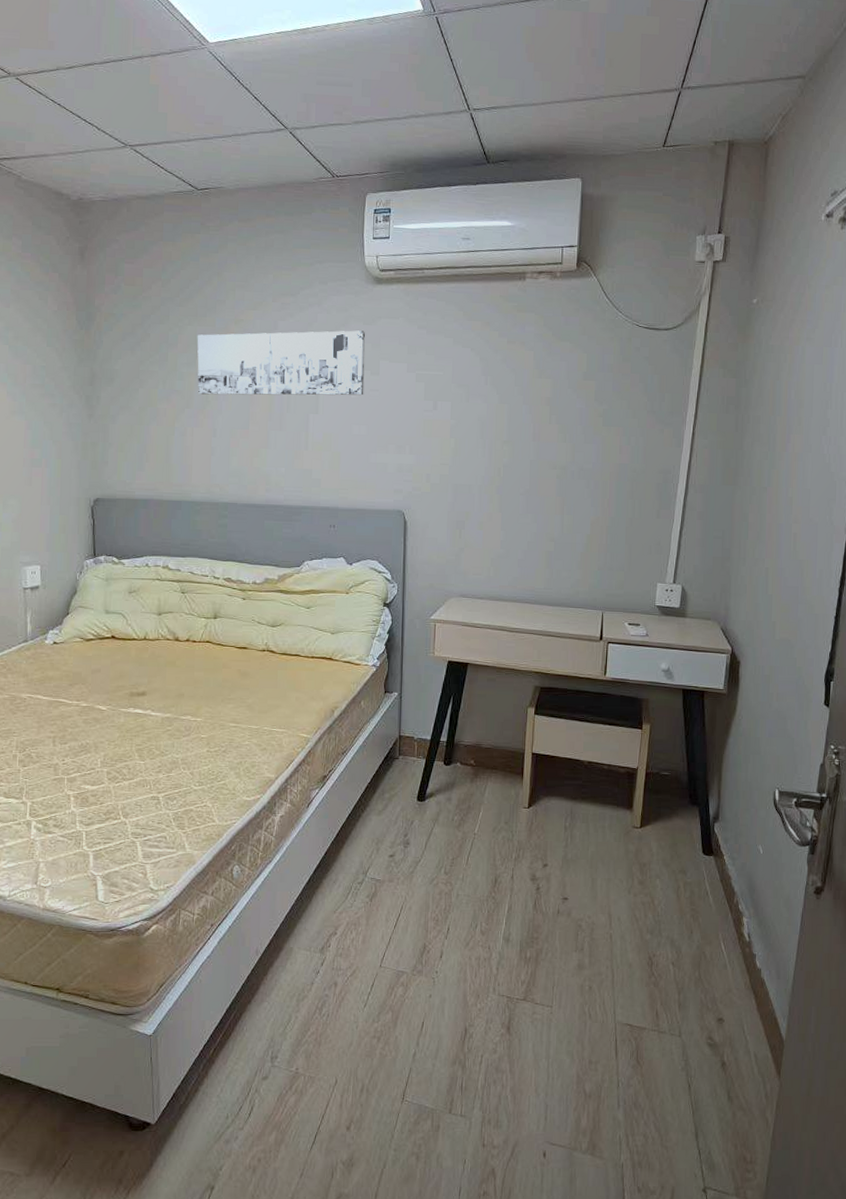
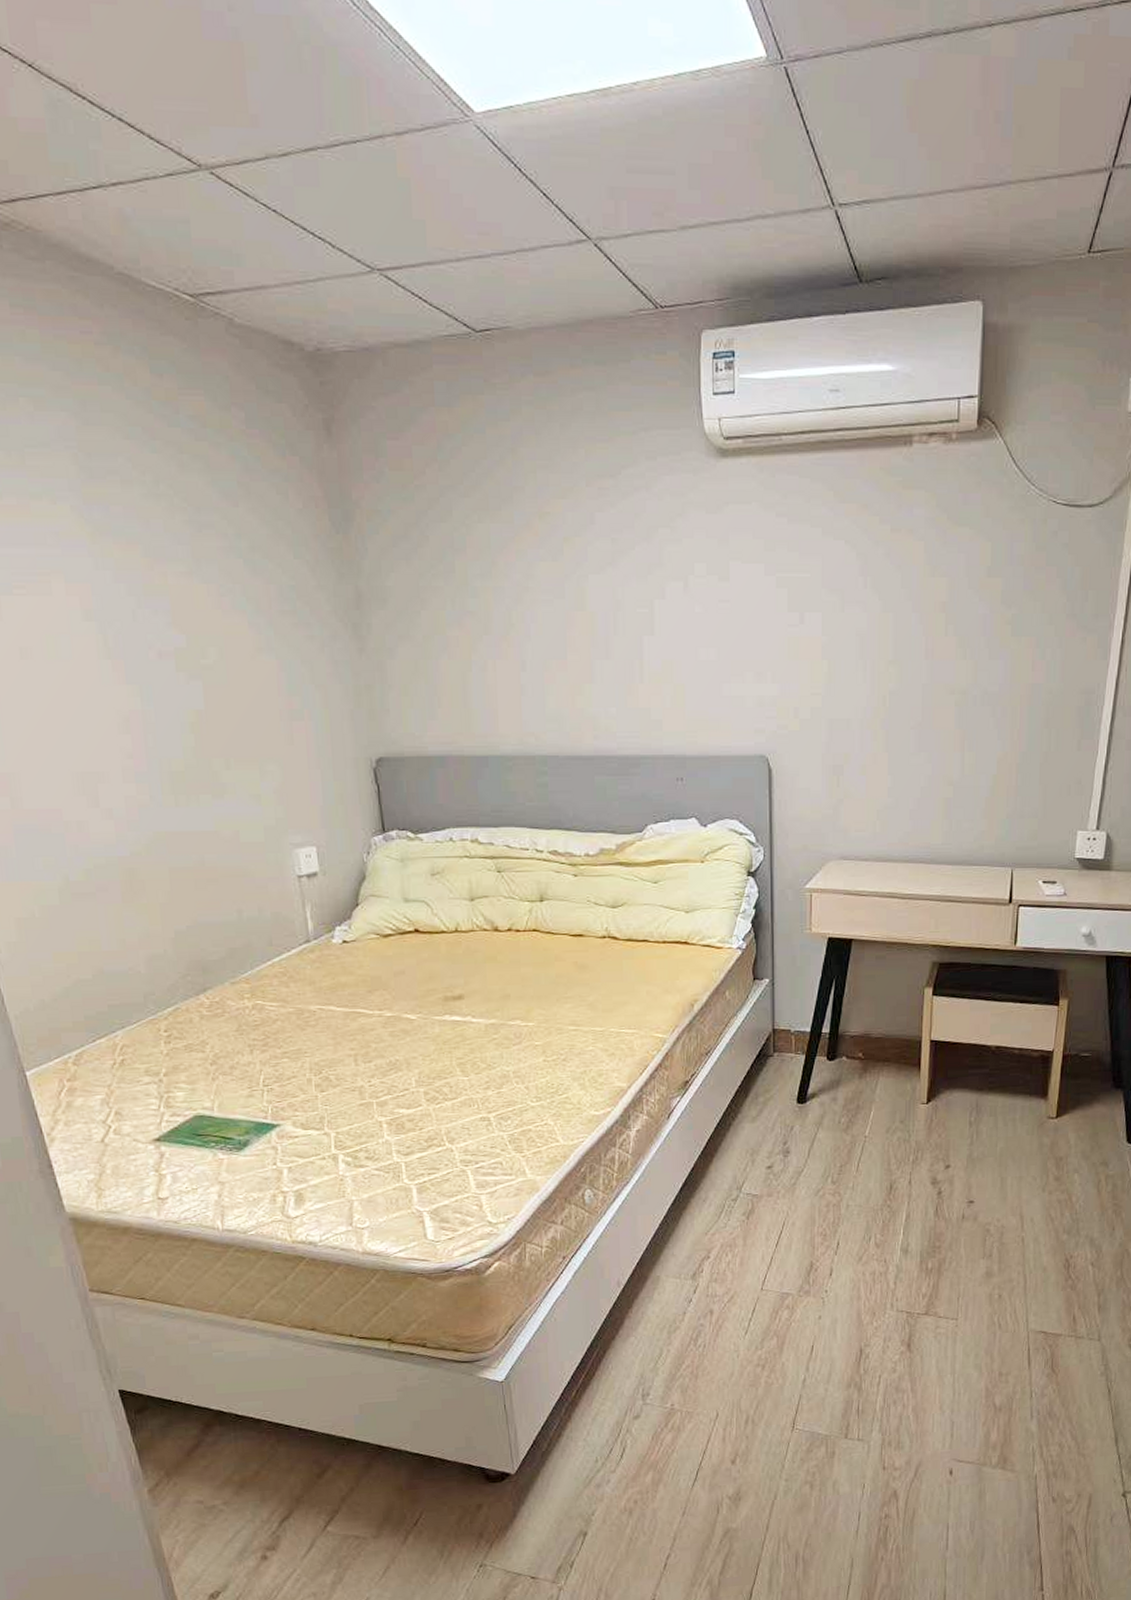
wall art: present [197,330,366,396] -> none [490,522,711,616]

